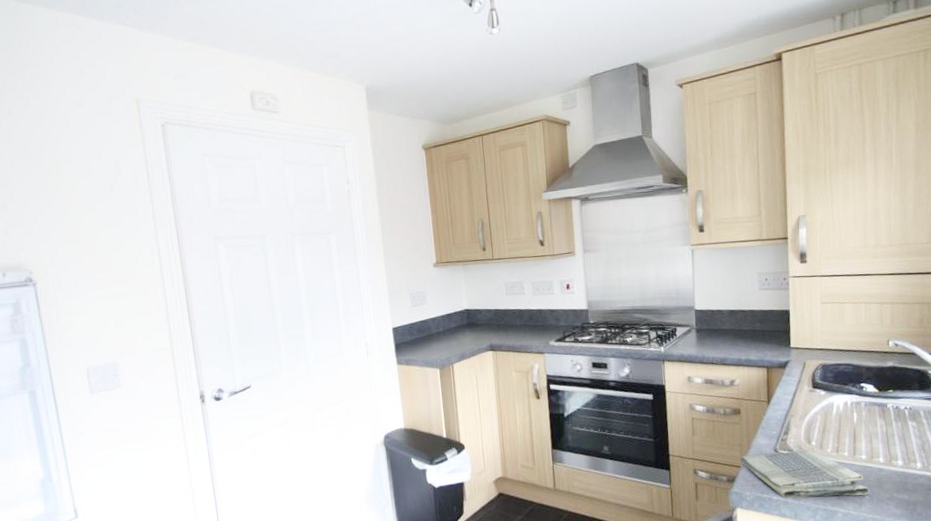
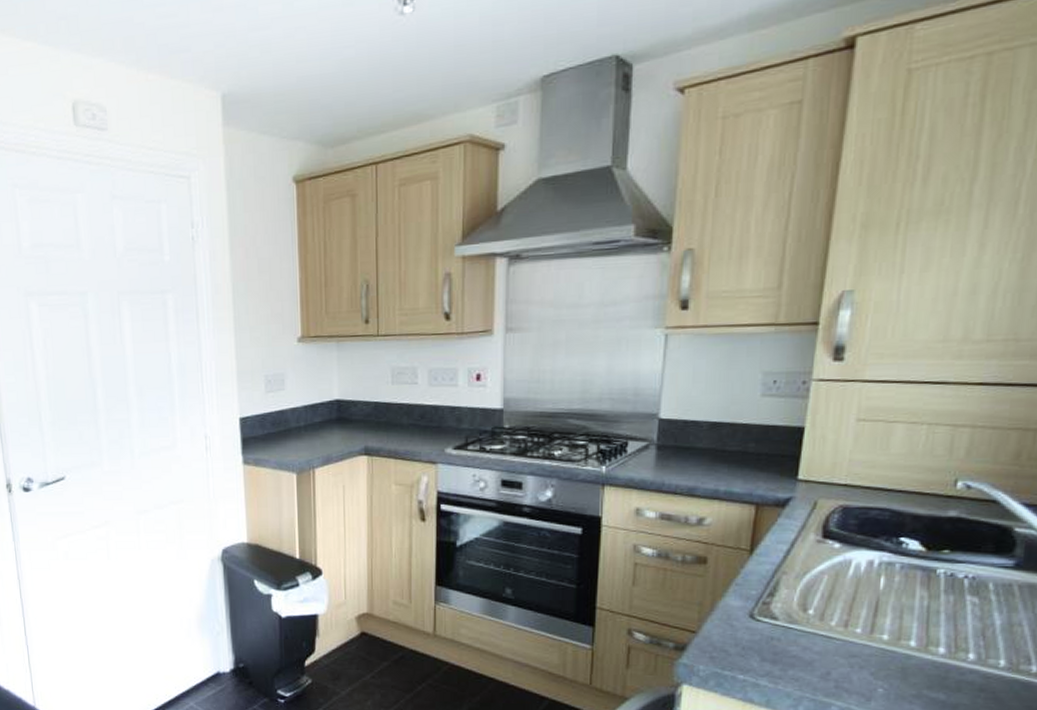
dish towel: present [740,450,870,499] -> none [697,618,887,688]

